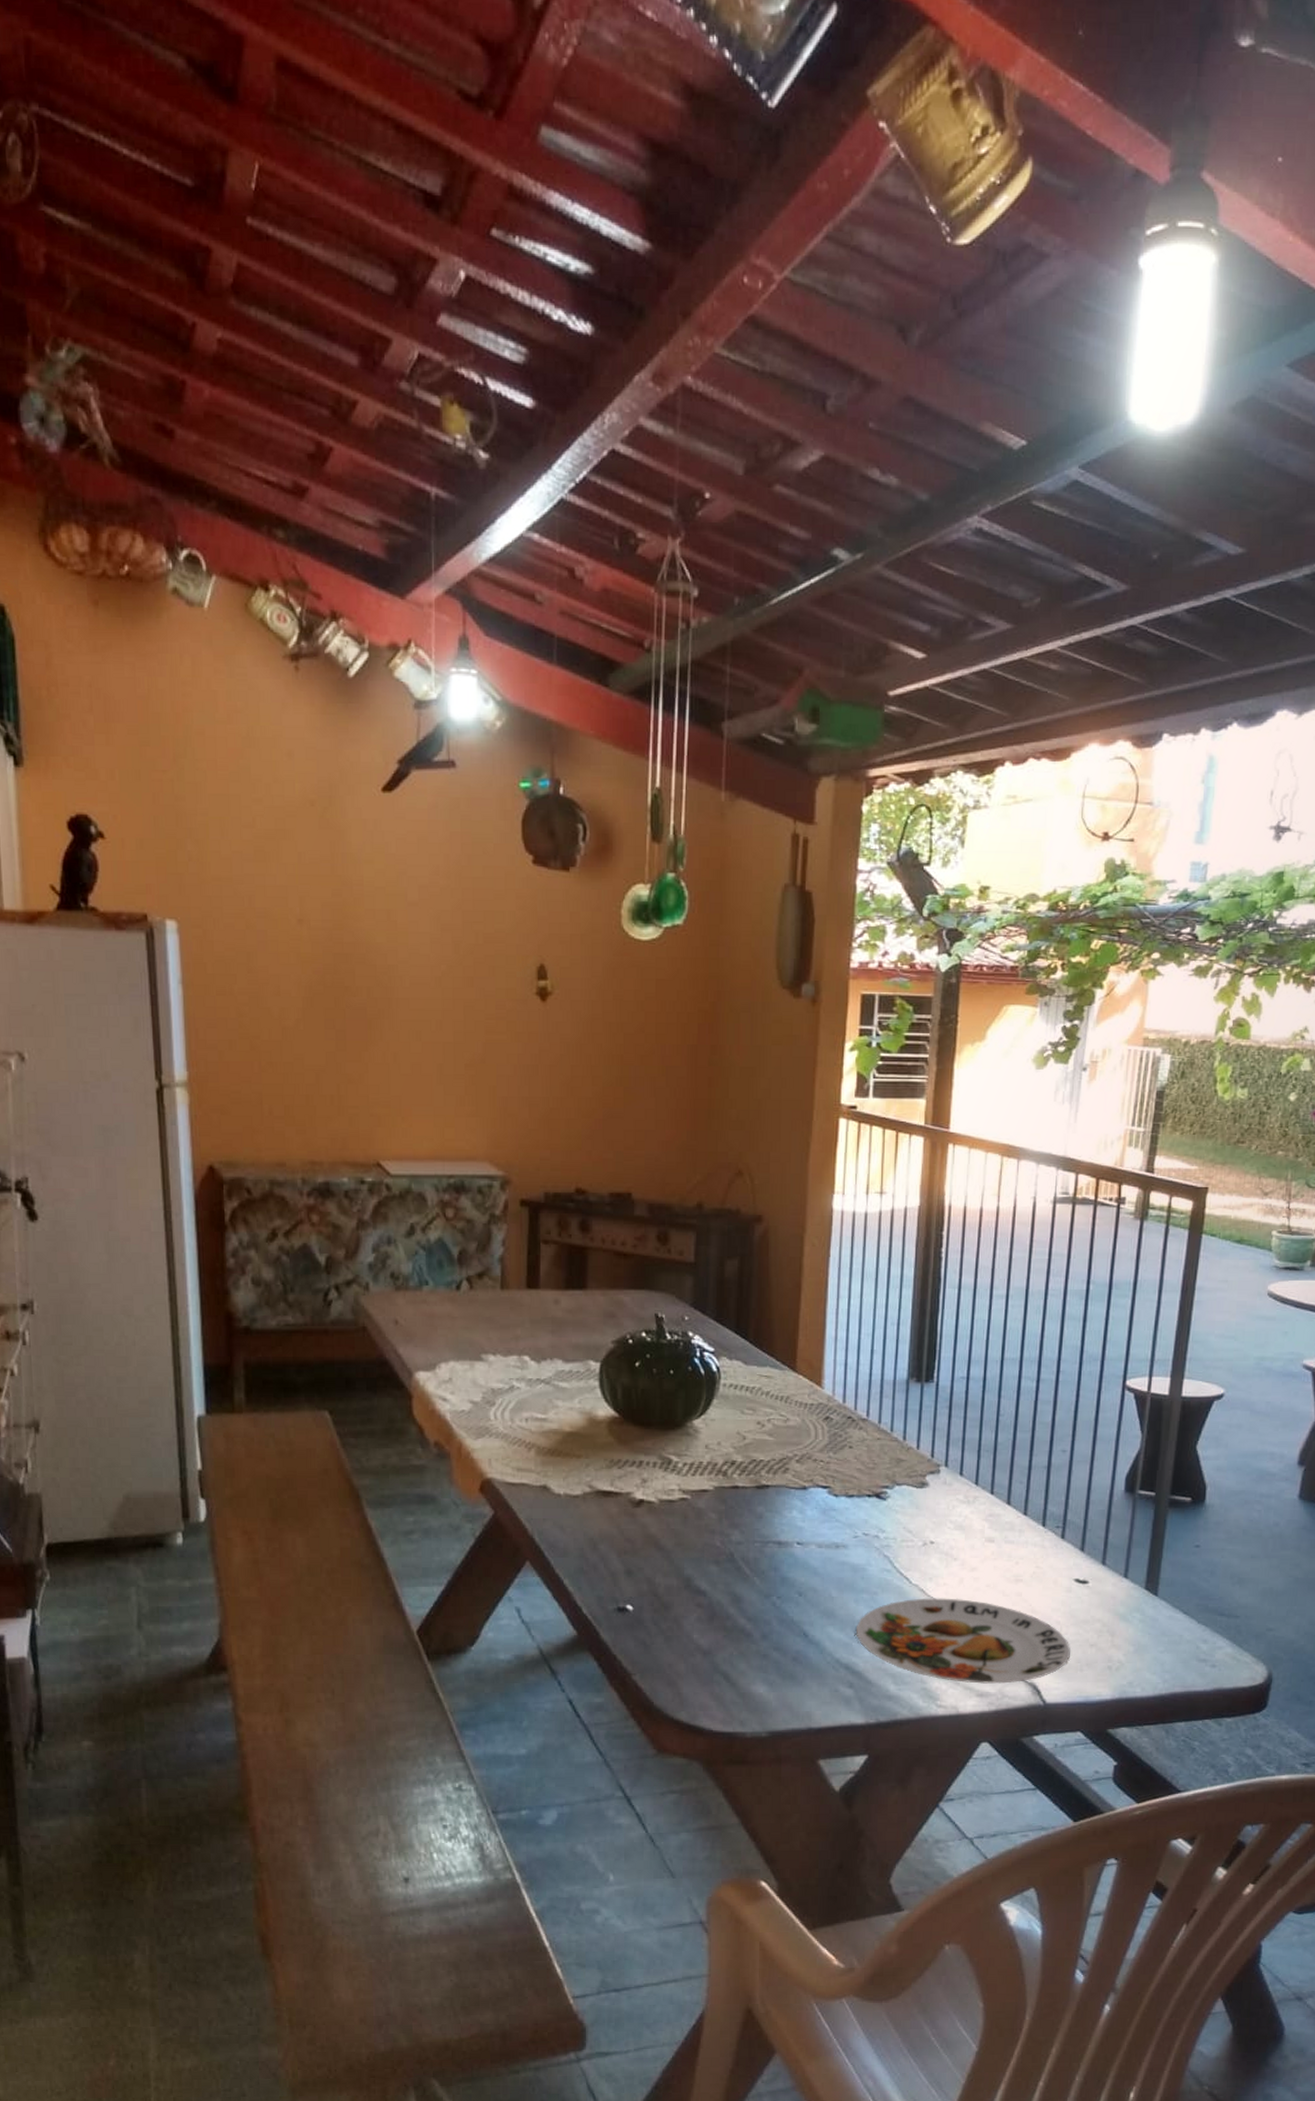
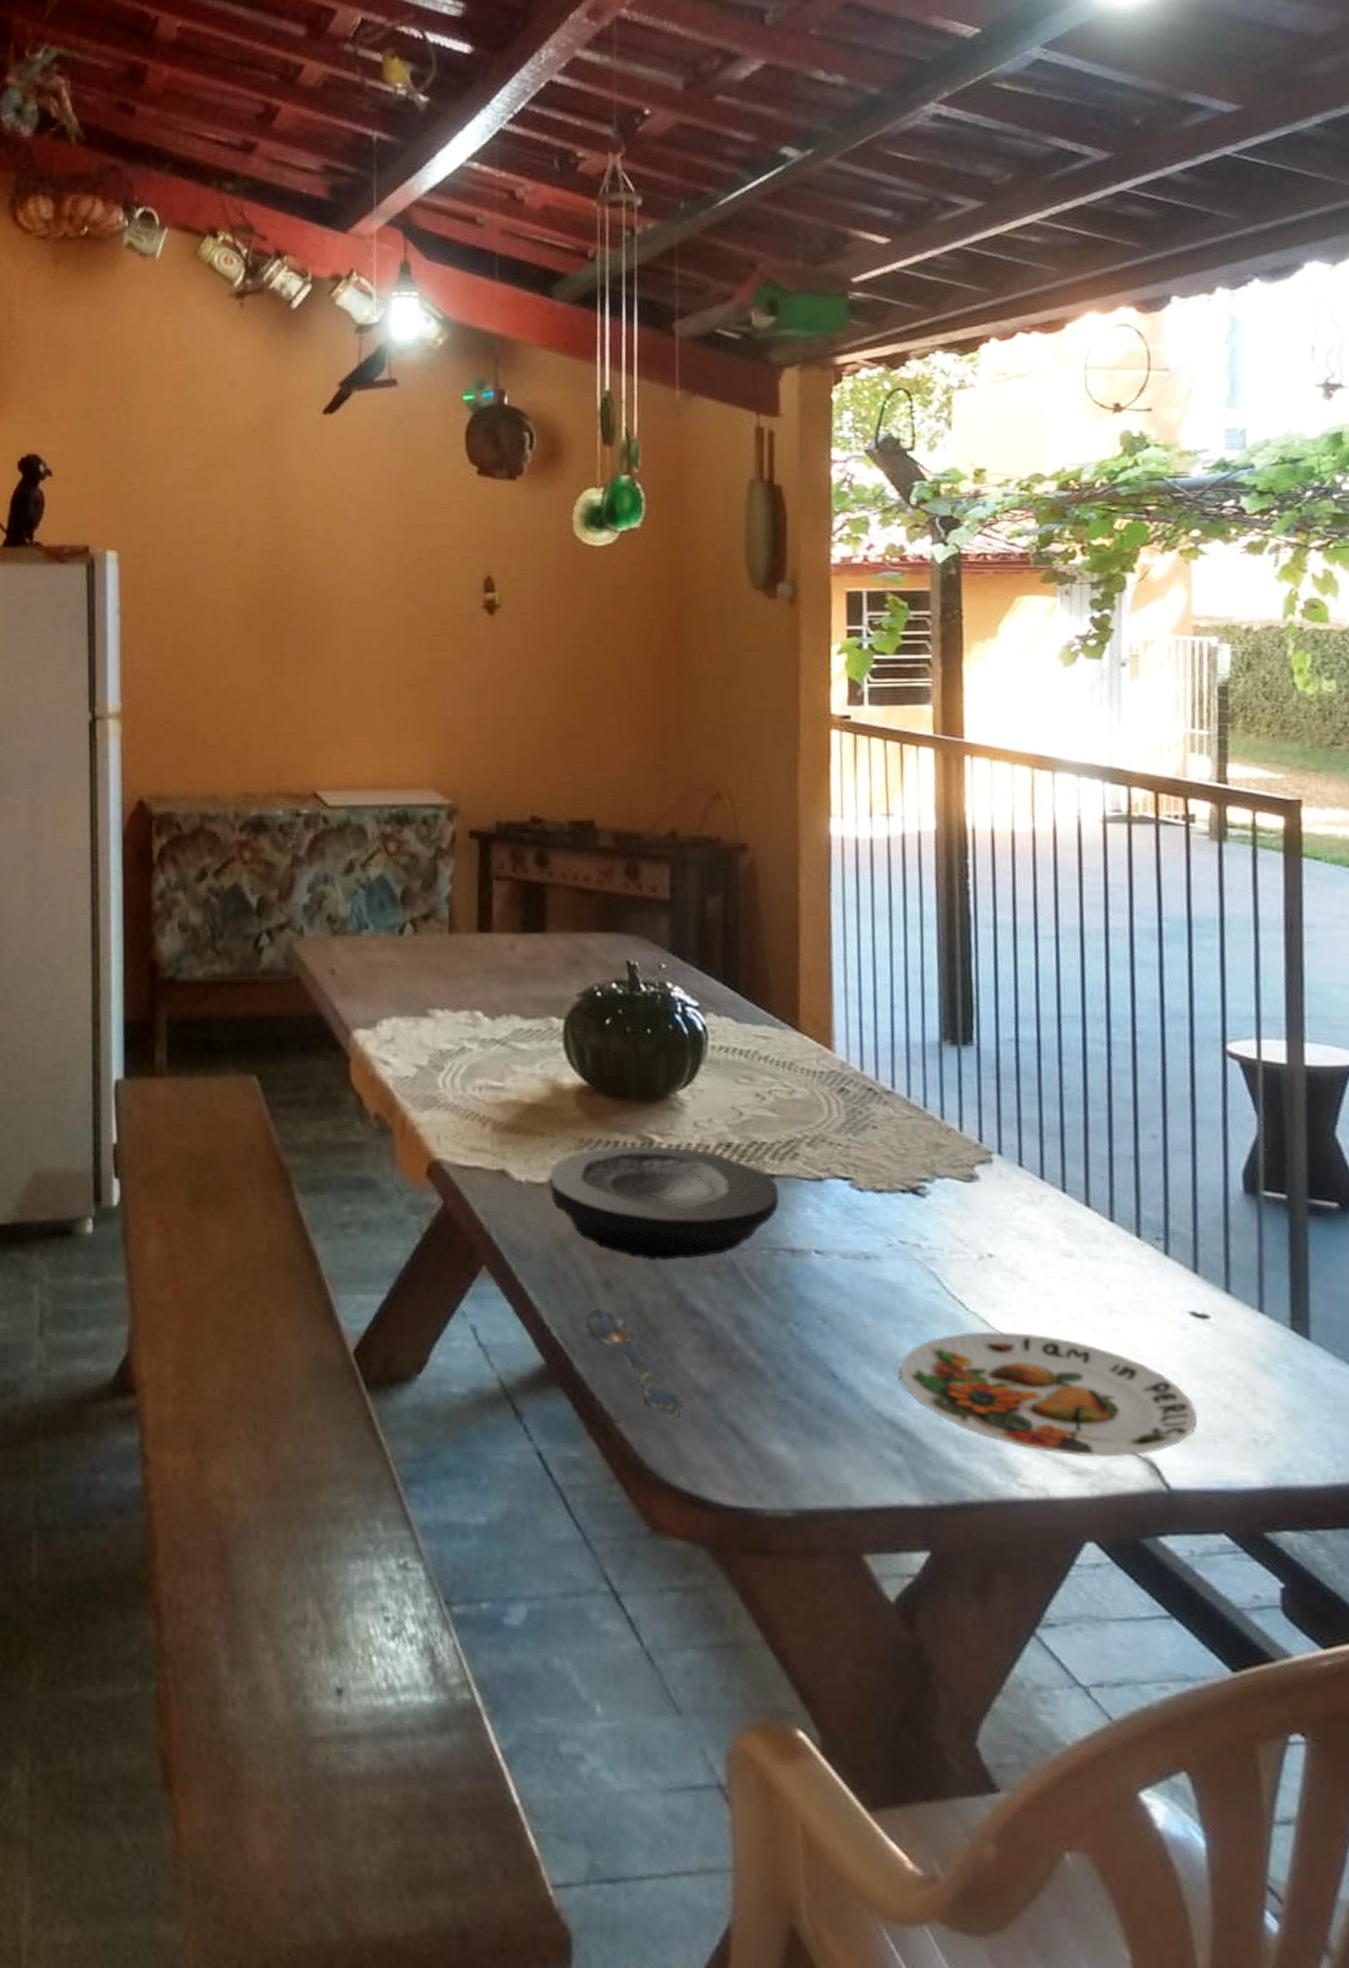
plate: none [584,1464,772,1553] -> present [550,1145,780,1260]
spoon: none [611,1592,686,1670] -> present [586,1309,683,1418]

